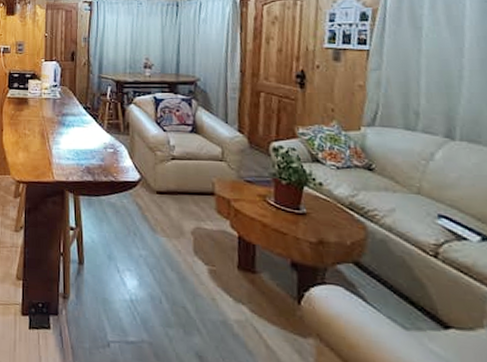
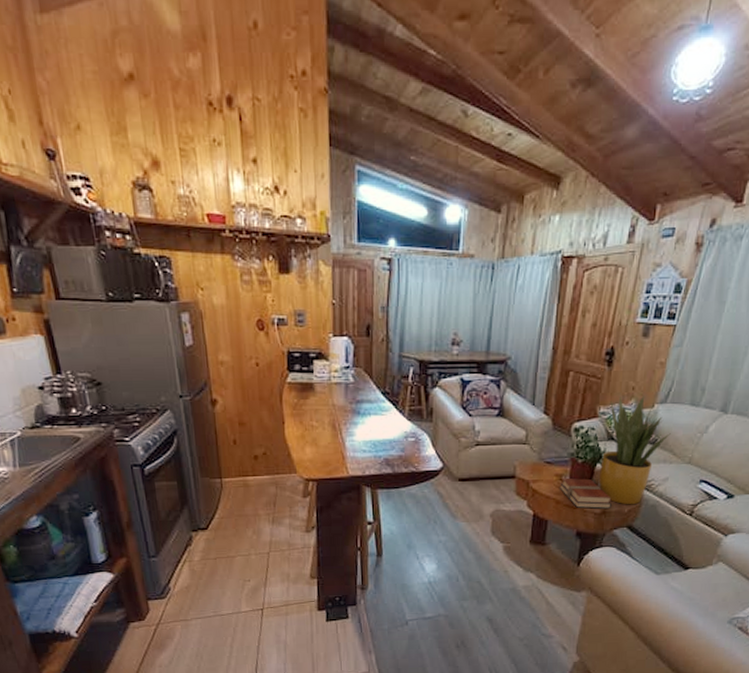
books: none [263,199,329,238] -> present [559,477,611,509]
planter: none [307,118,387,237] -> present [598,396,671,505]

